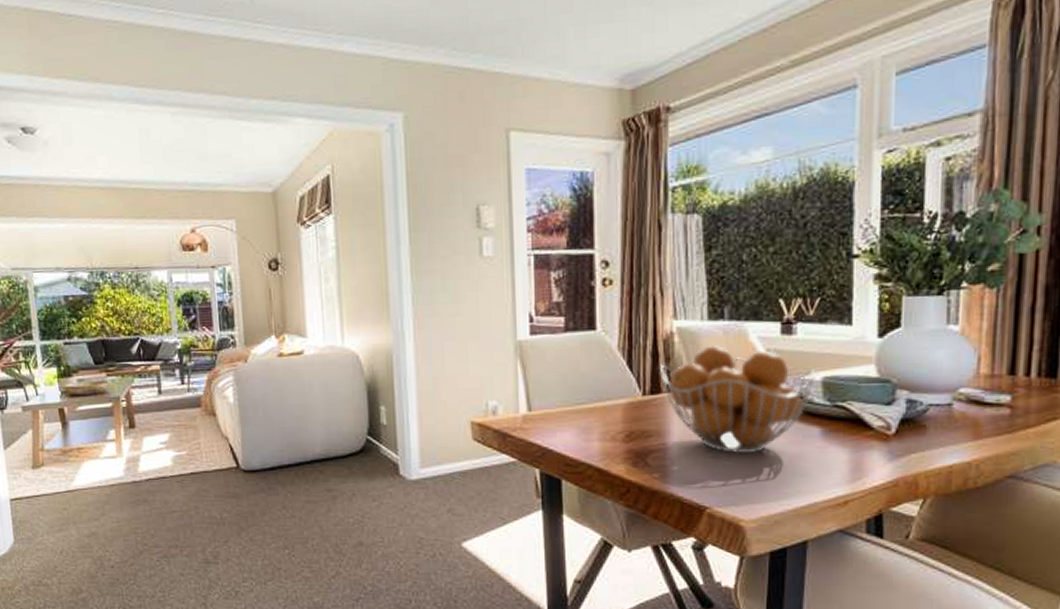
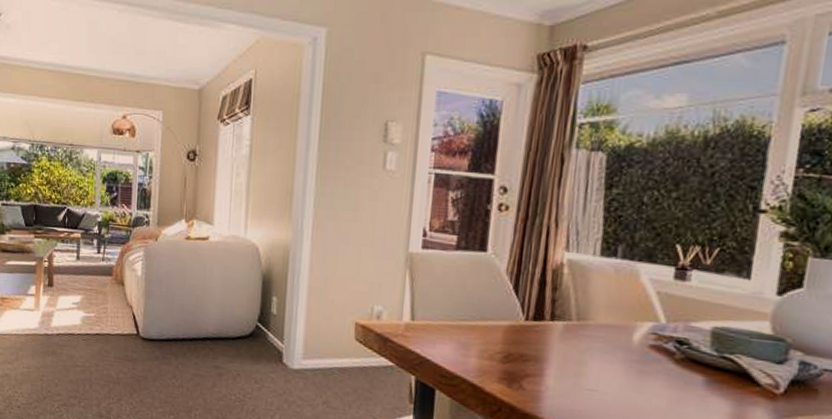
fruit basket: present [660,345,817,454] -> none [545,281,707,393]

